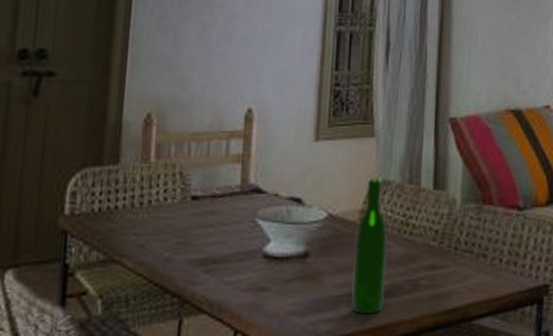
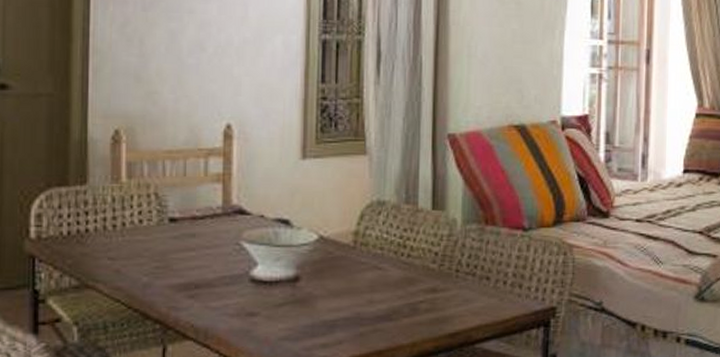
wine bottle: present [351,178,387,314] -> none [347,198,384,339]

